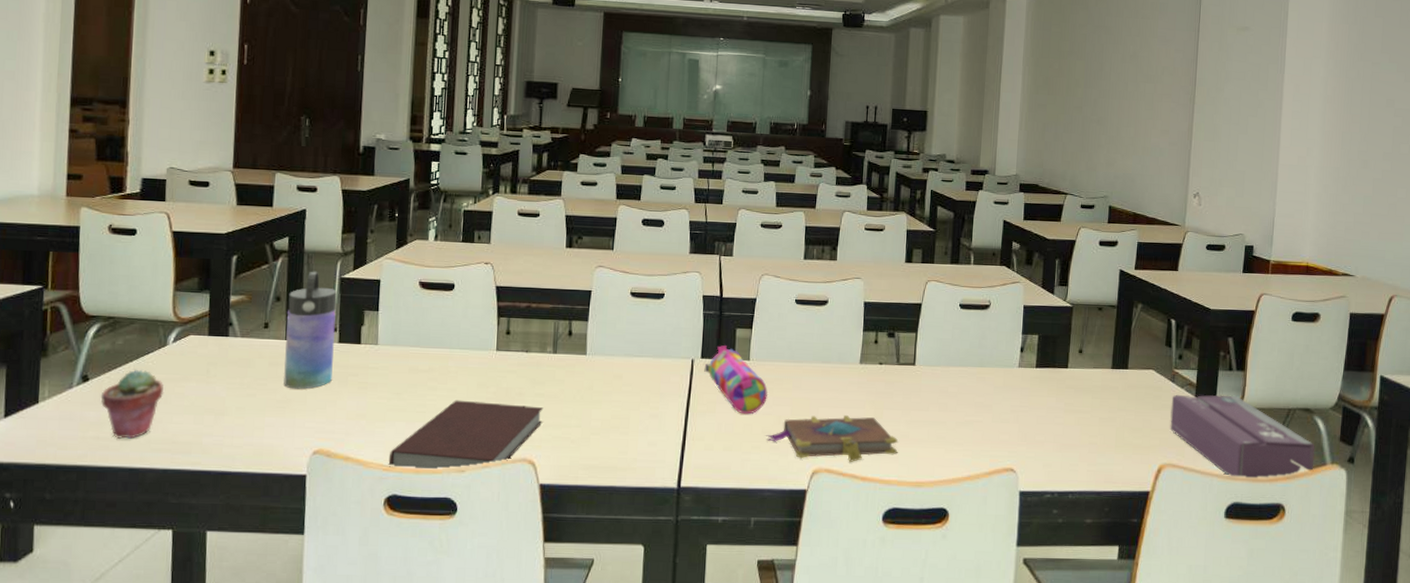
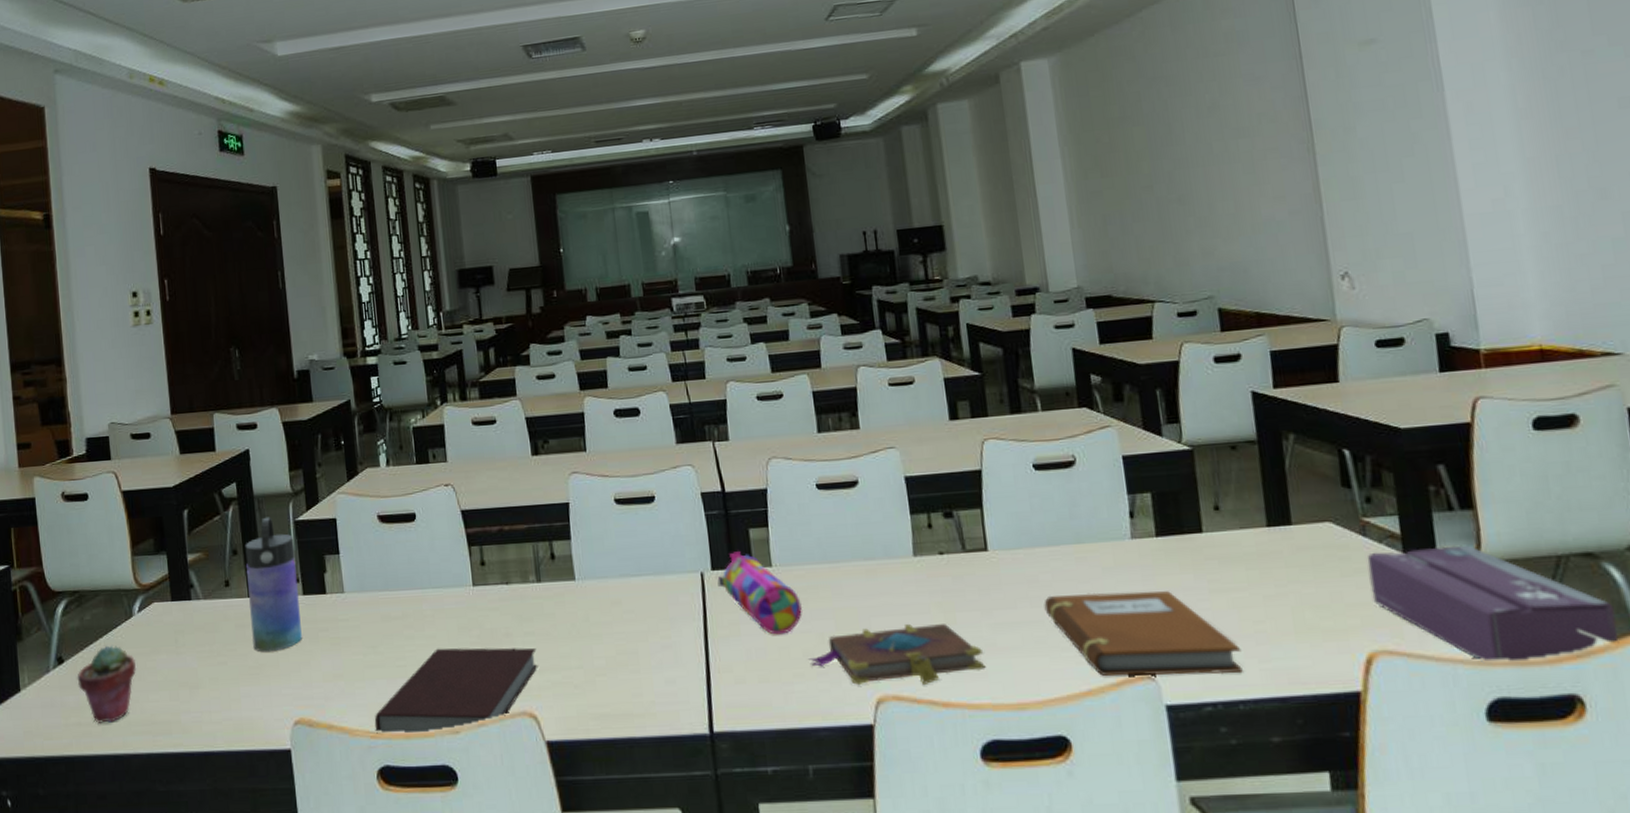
notebook: none [948,403,1078,472] -> present [1044,591,1243,677]

